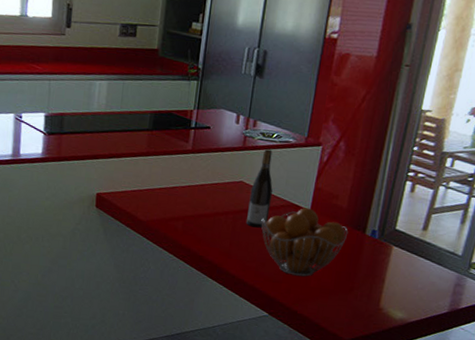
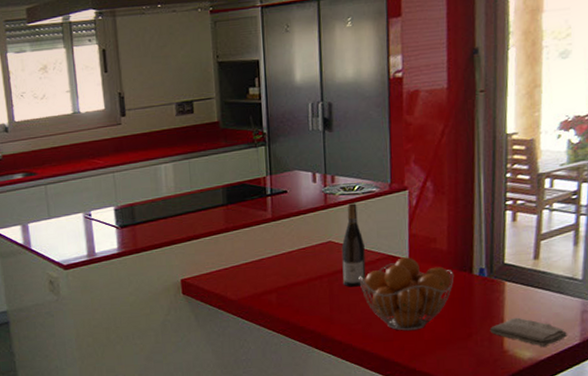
washcloth: none [370,279,438,311] -> present [489,317,567,347]

